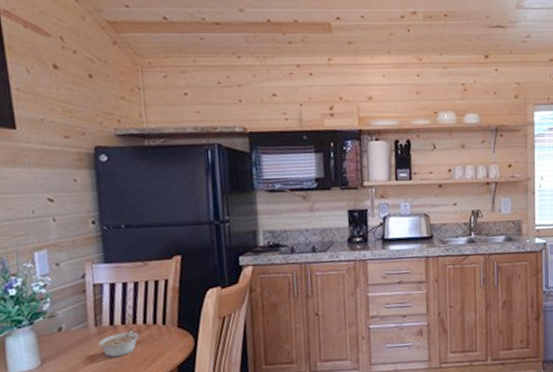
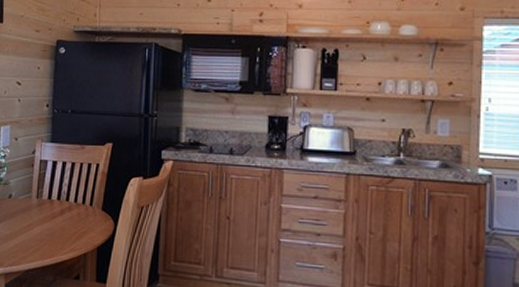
legume: present [97,326,140,358] -> none [36,203,71,230]

